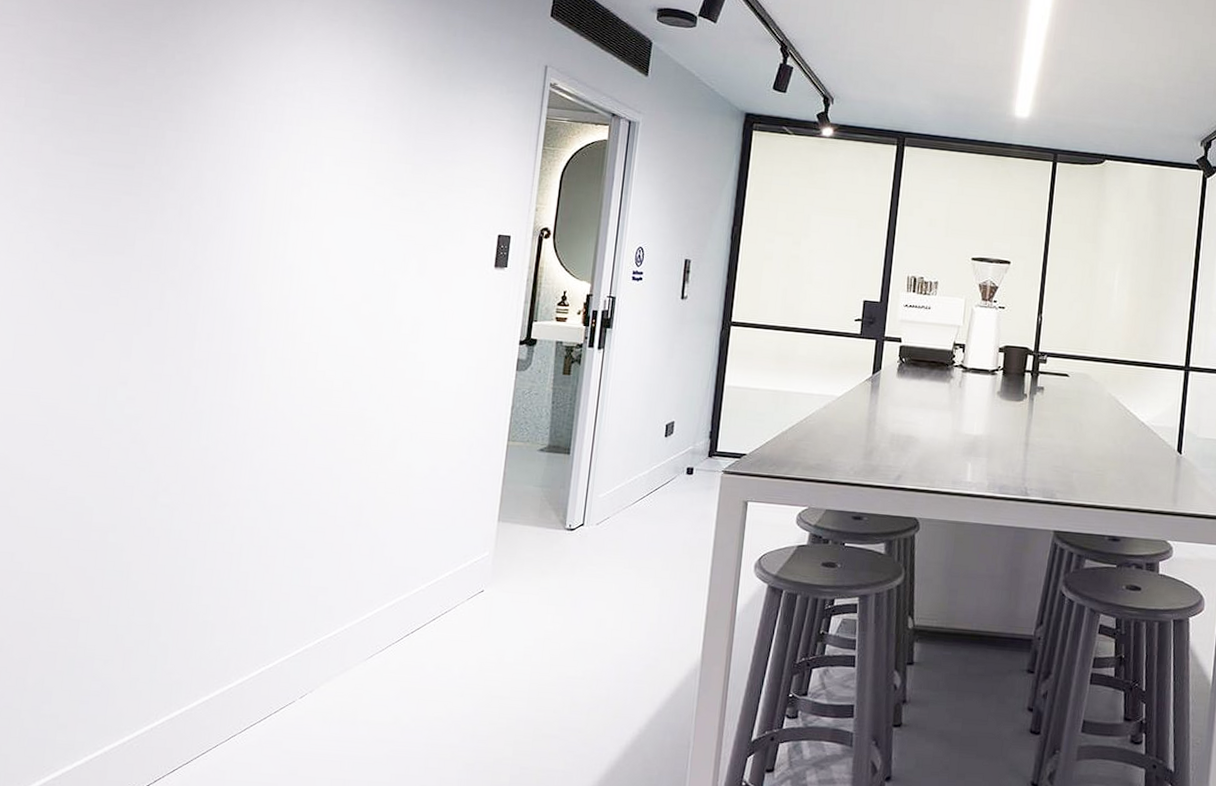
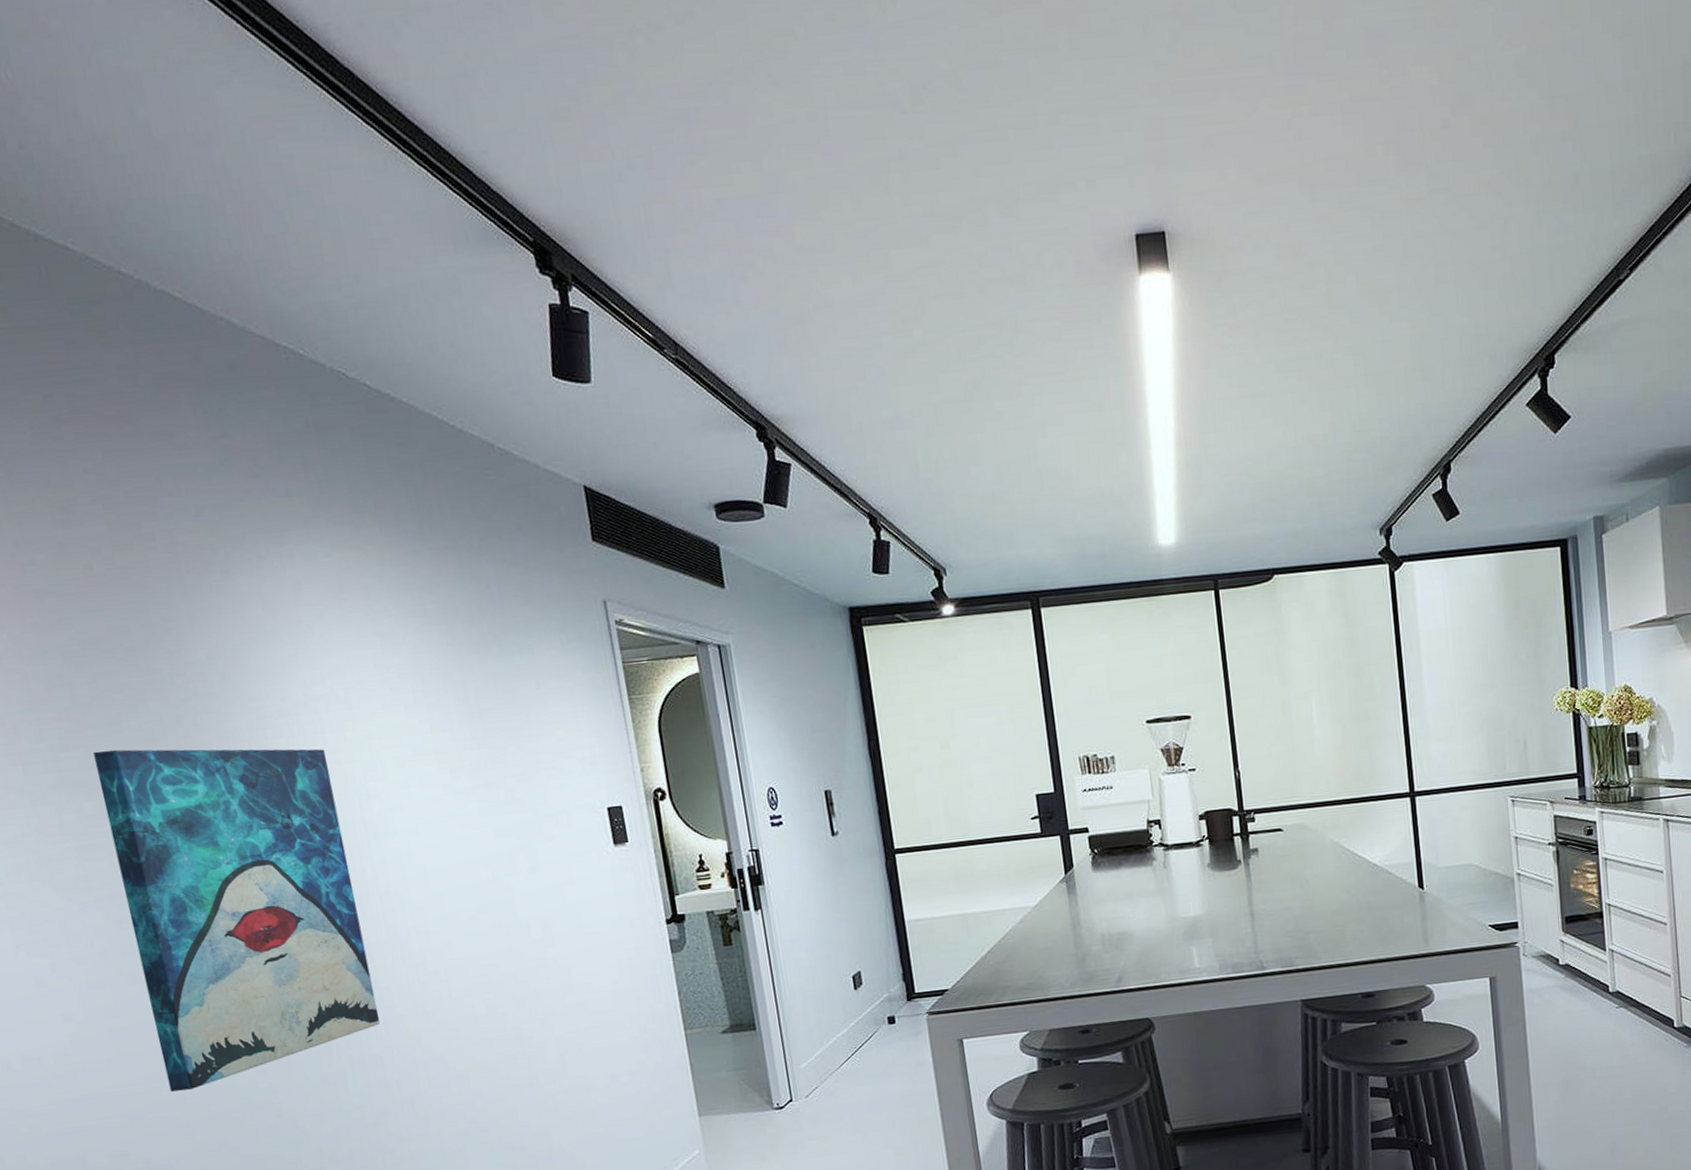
wall art: none [47,99,279,402] -> present [93,749,381,1092]

